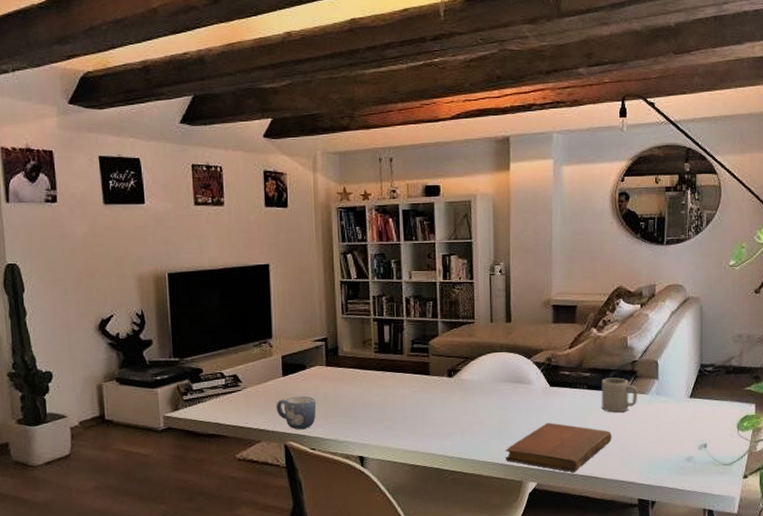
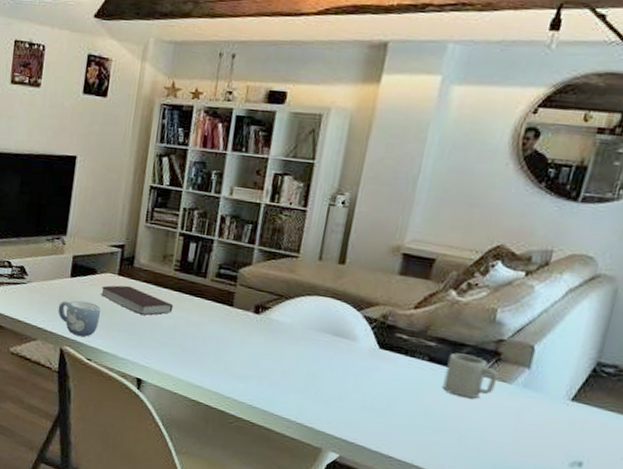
book: none [313,374,380,398] -> present [101,285,174,316]
notebook: present [505,423,612,472] -> none [305,389,450,454]

